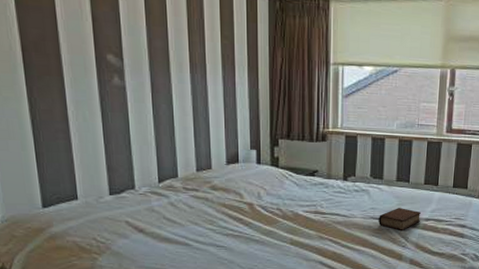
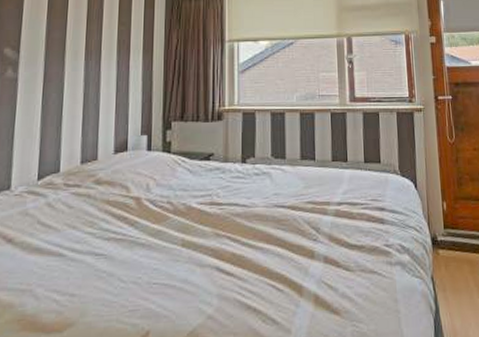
book: present [379,208,422,230] -> none [284,191,333,219]

